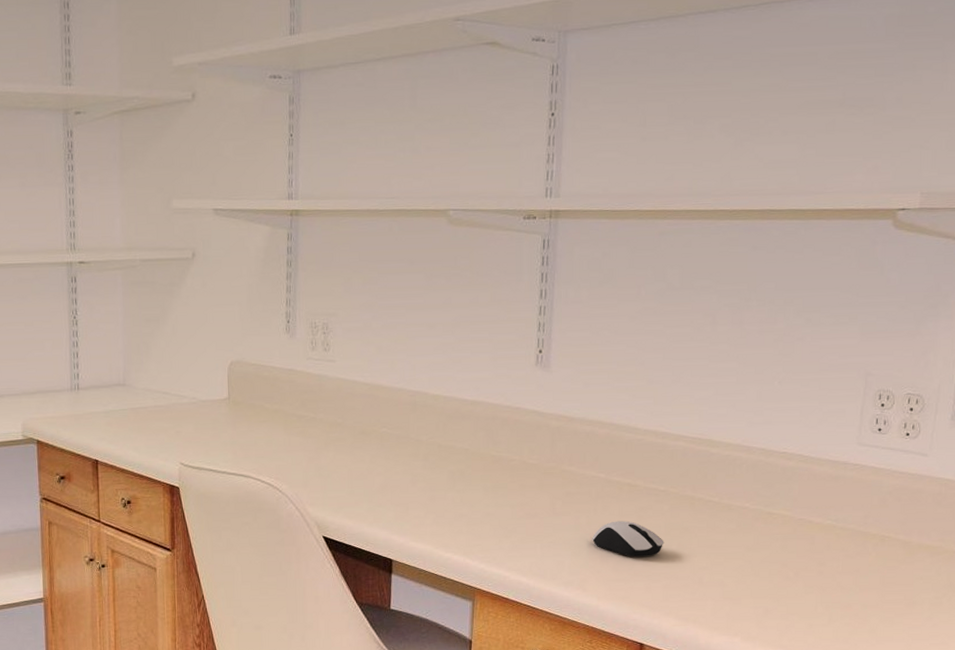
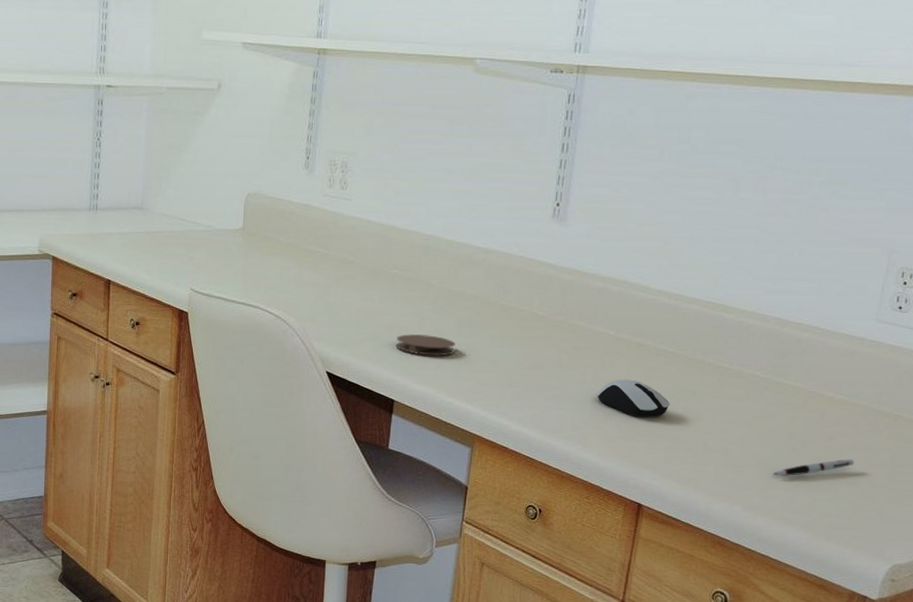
coaster: none [390,492,449,513] -> present [395,334,455,356]
pen: none [768,582,847,605] -> present [772,459,855,476]

